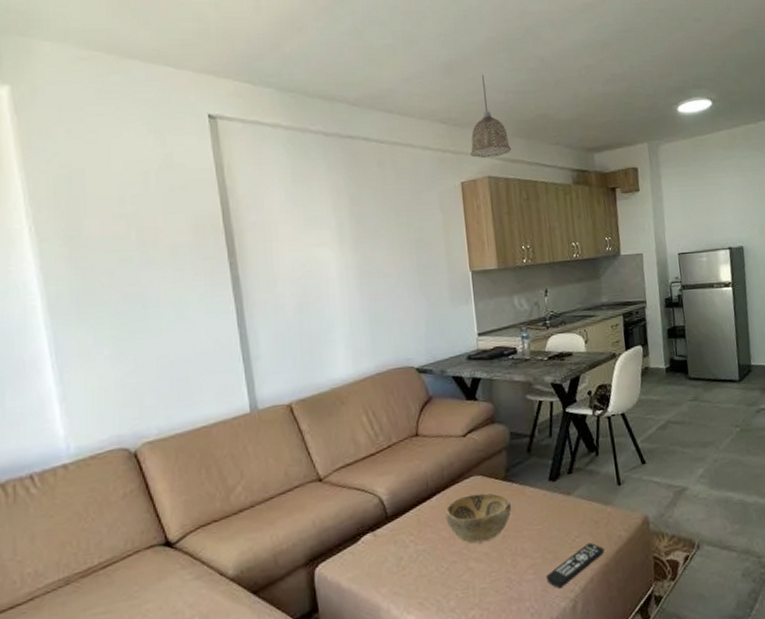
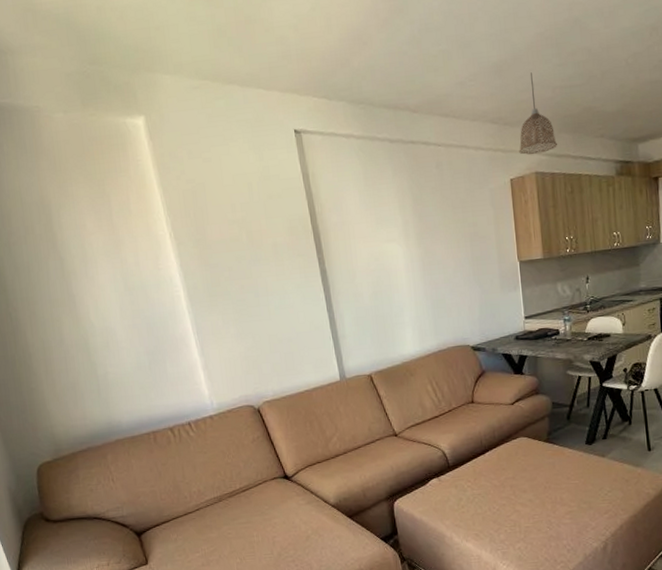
decorative bowl: present [445,492,511,544] -> none [496,451,552,492]
remote control: present [546,542,605,588] -> none [581,497,634,532]

